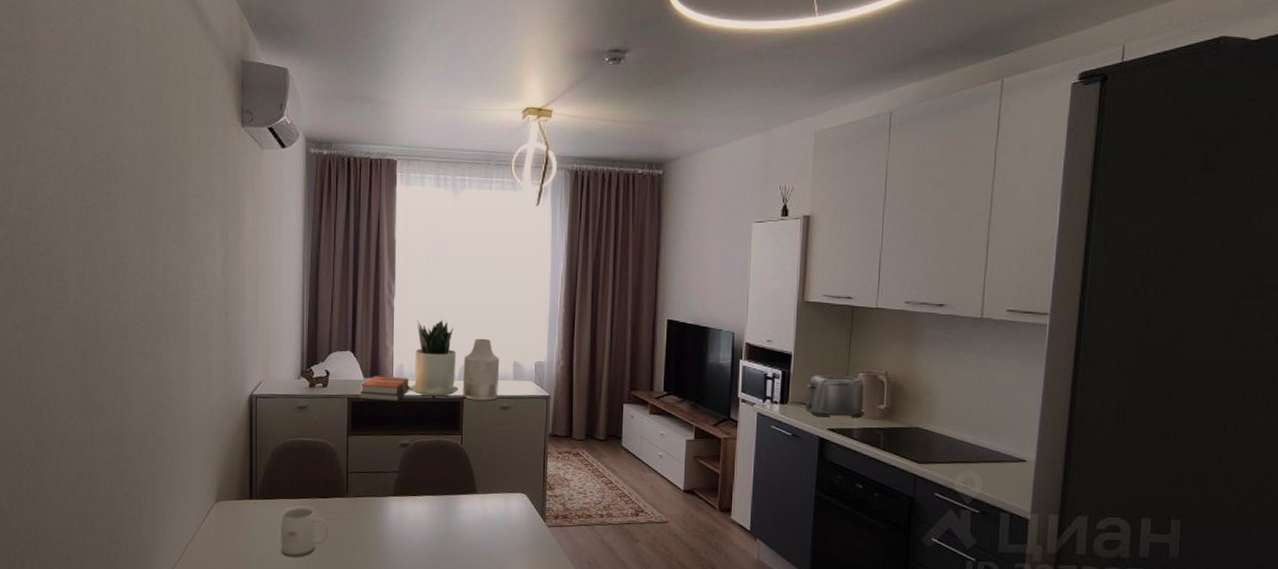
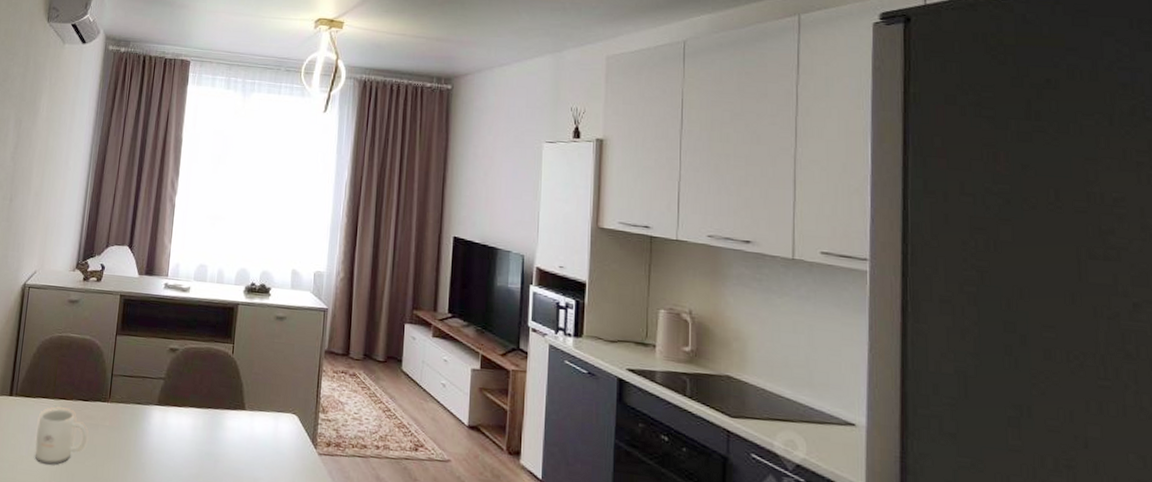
books: present [359,376,410,401] -> none [132,274,184,303]
planter: present [410,320,458,397] -> none [184,220,234,301]
vase: present [462,338,500,401] -> none [237,242,278,309]
toaster: present [805,375,864,418] -> none [602,308,667,360]

